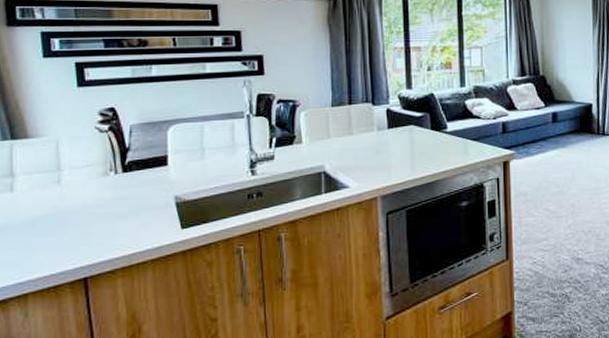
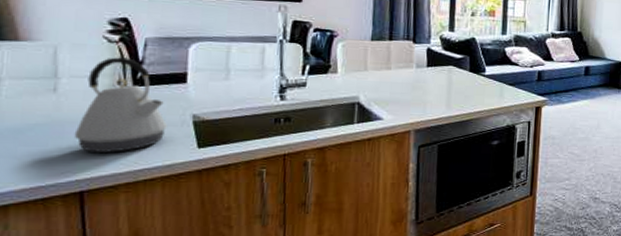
kettle: none [76,145,153,239] -> present [74,57,167,152]

